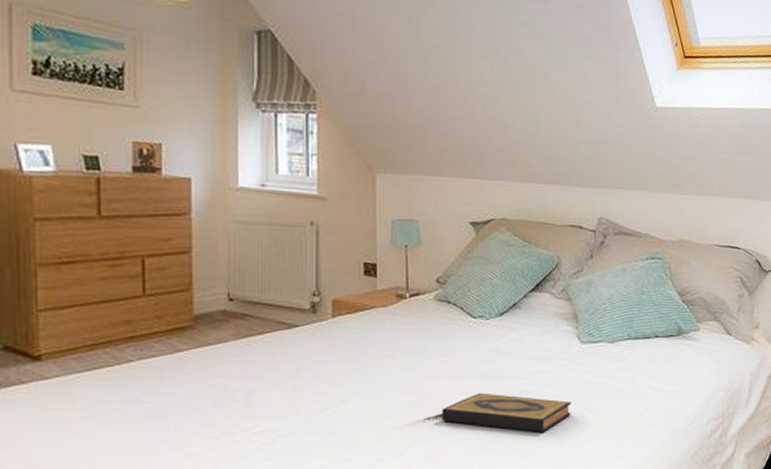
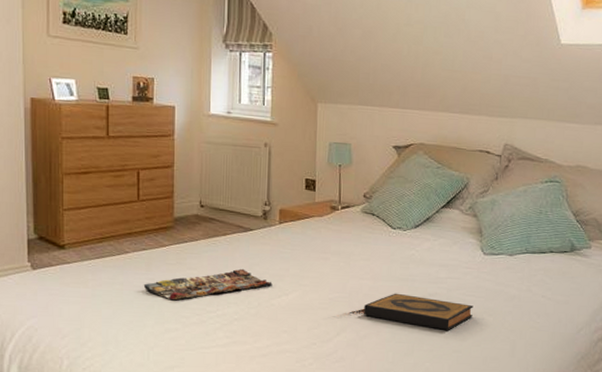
magazine: none [153,373,326,418] -> present [143,268,273,301]

